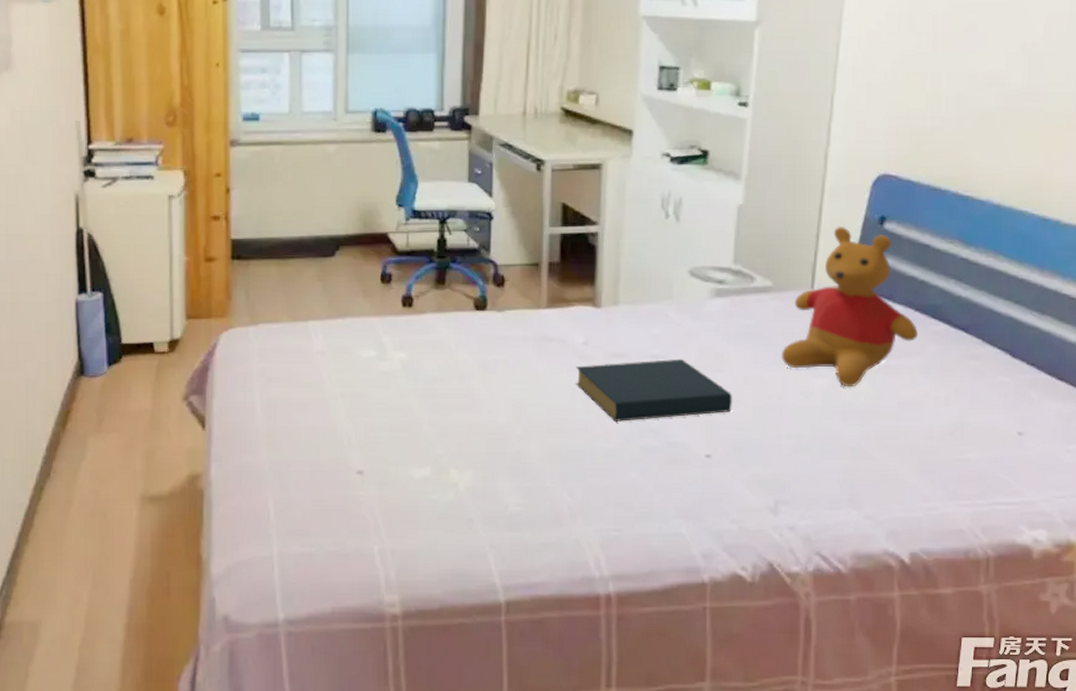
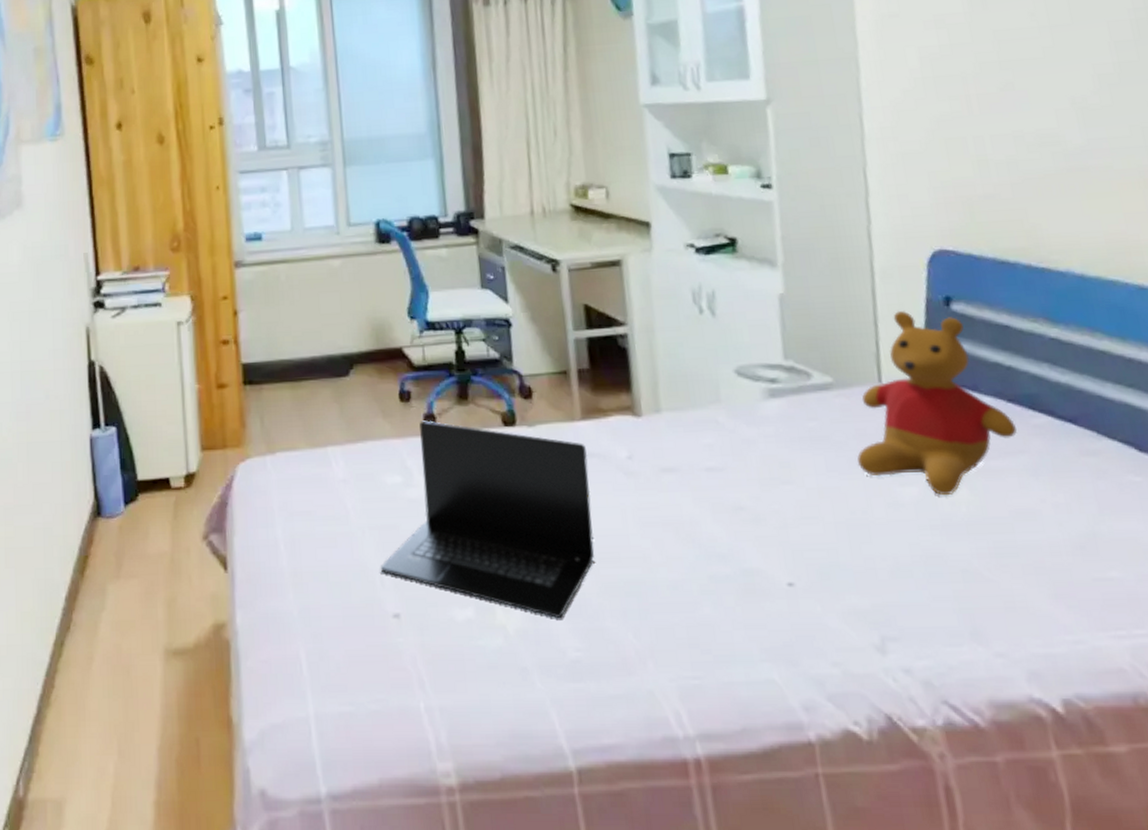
laptop: none [349,301,548,478] -> present [380,420,595,618]
hardback book: present [575,358,732,422] -> none [622,470,810,547]

